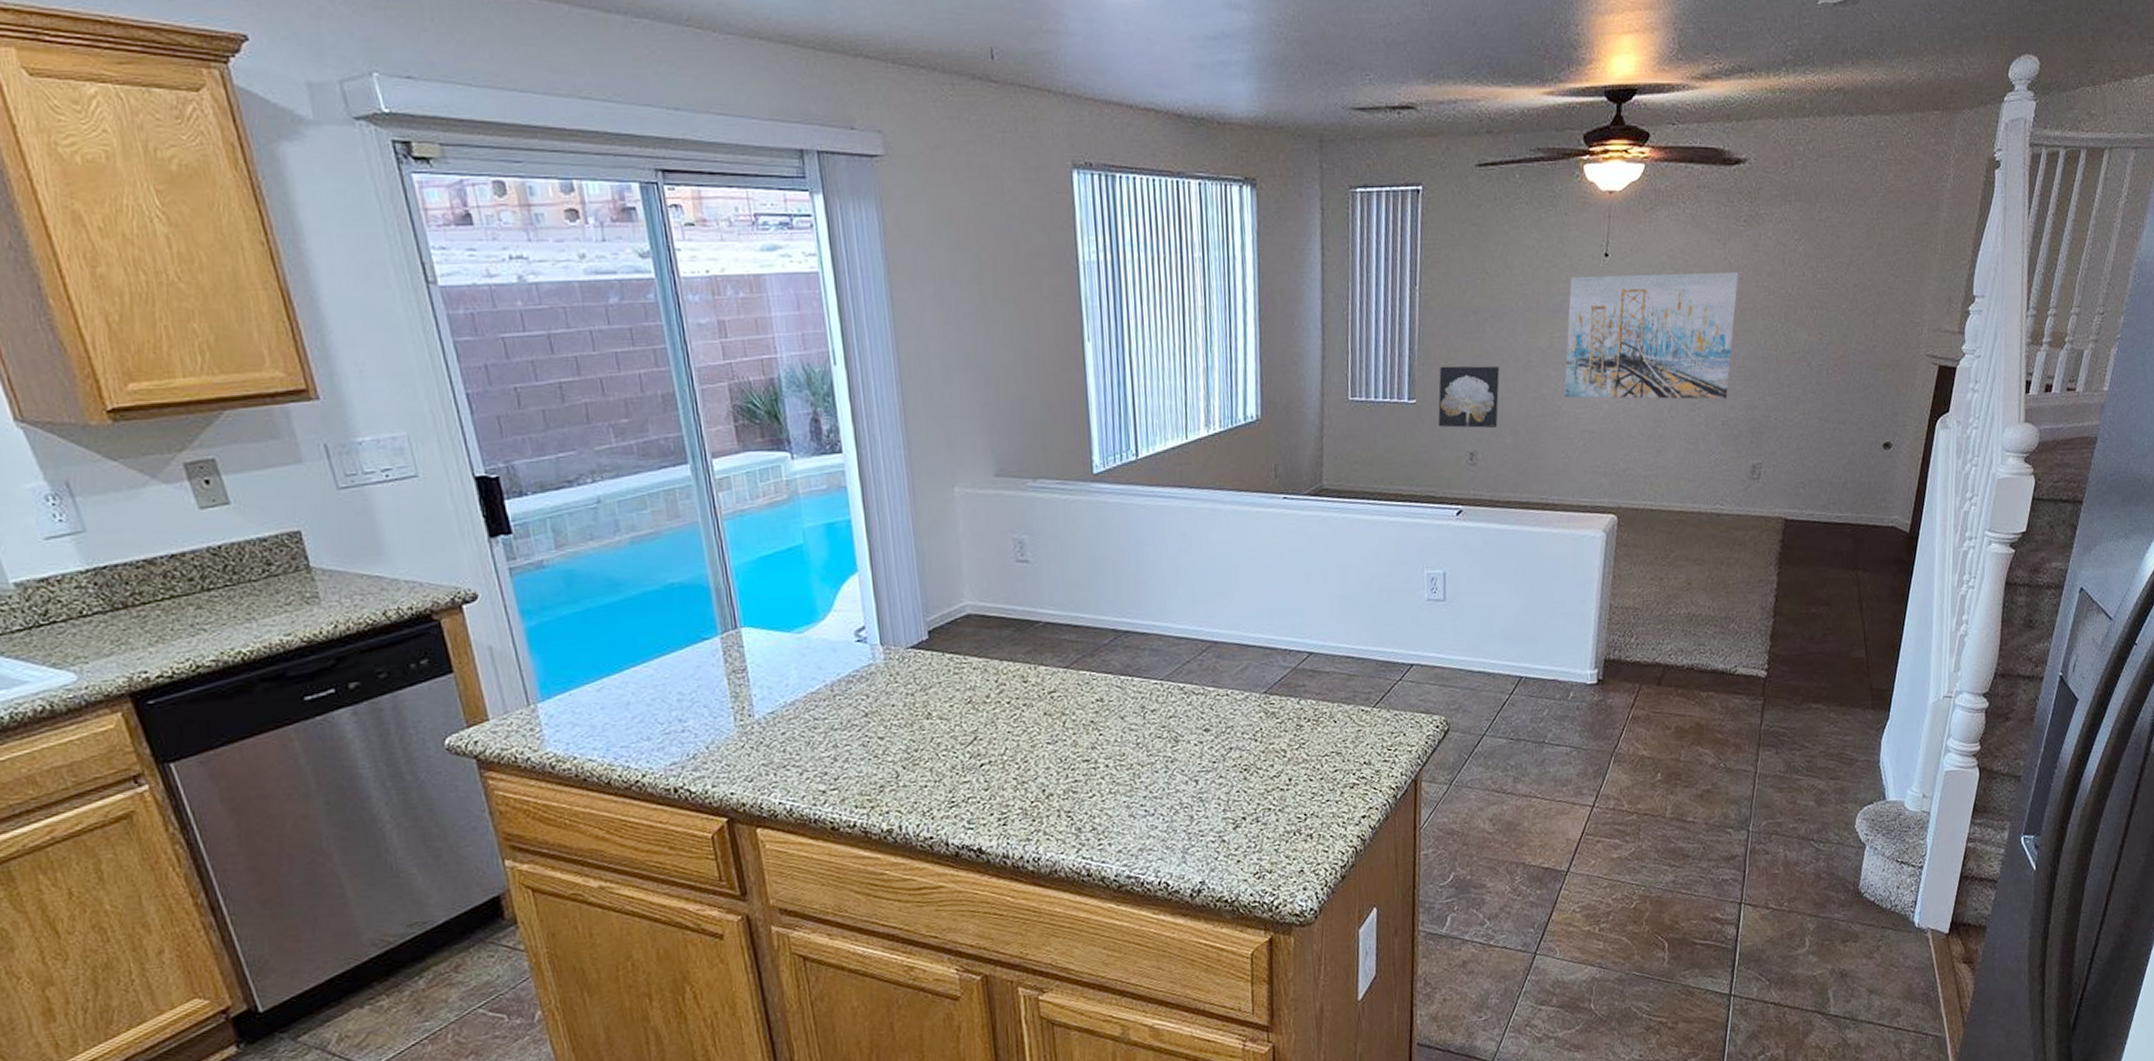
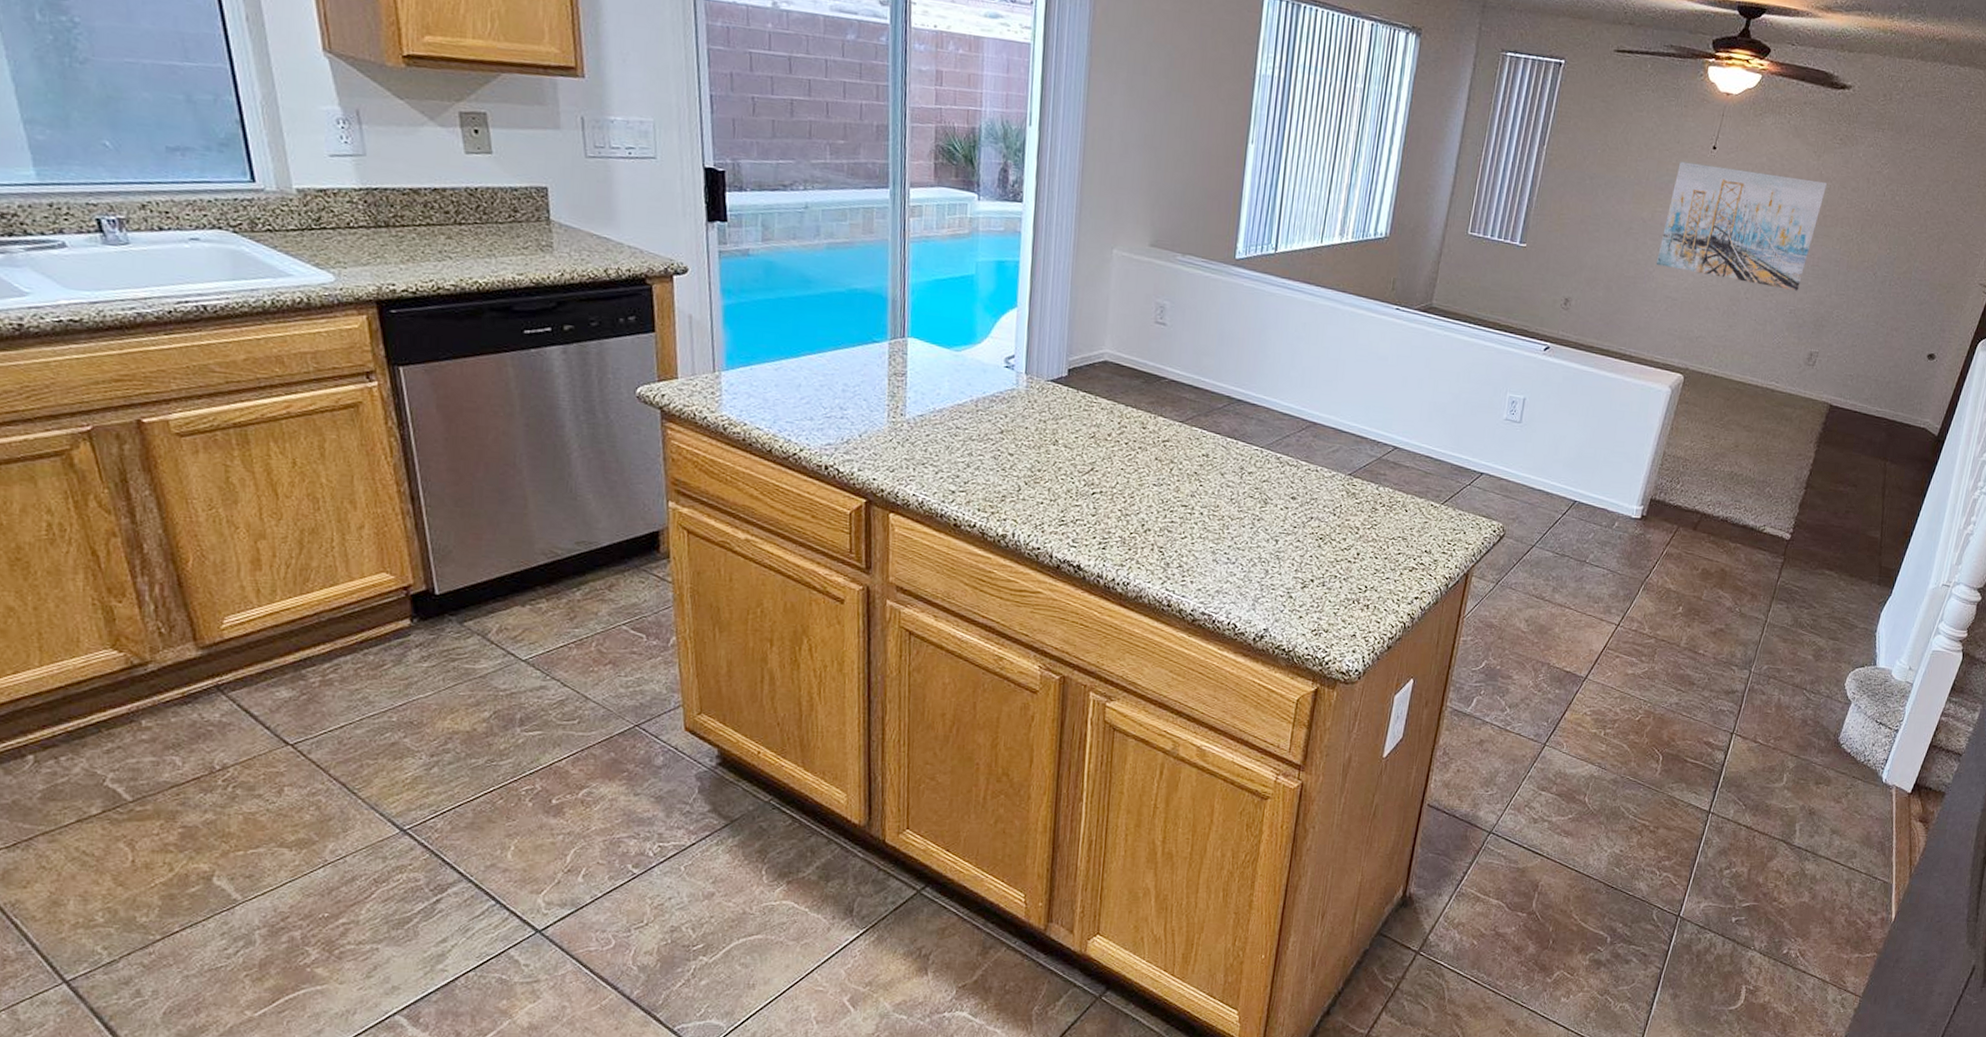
wall art: present [1438,365,1500,428] -> none [1541,219,1605,280]

